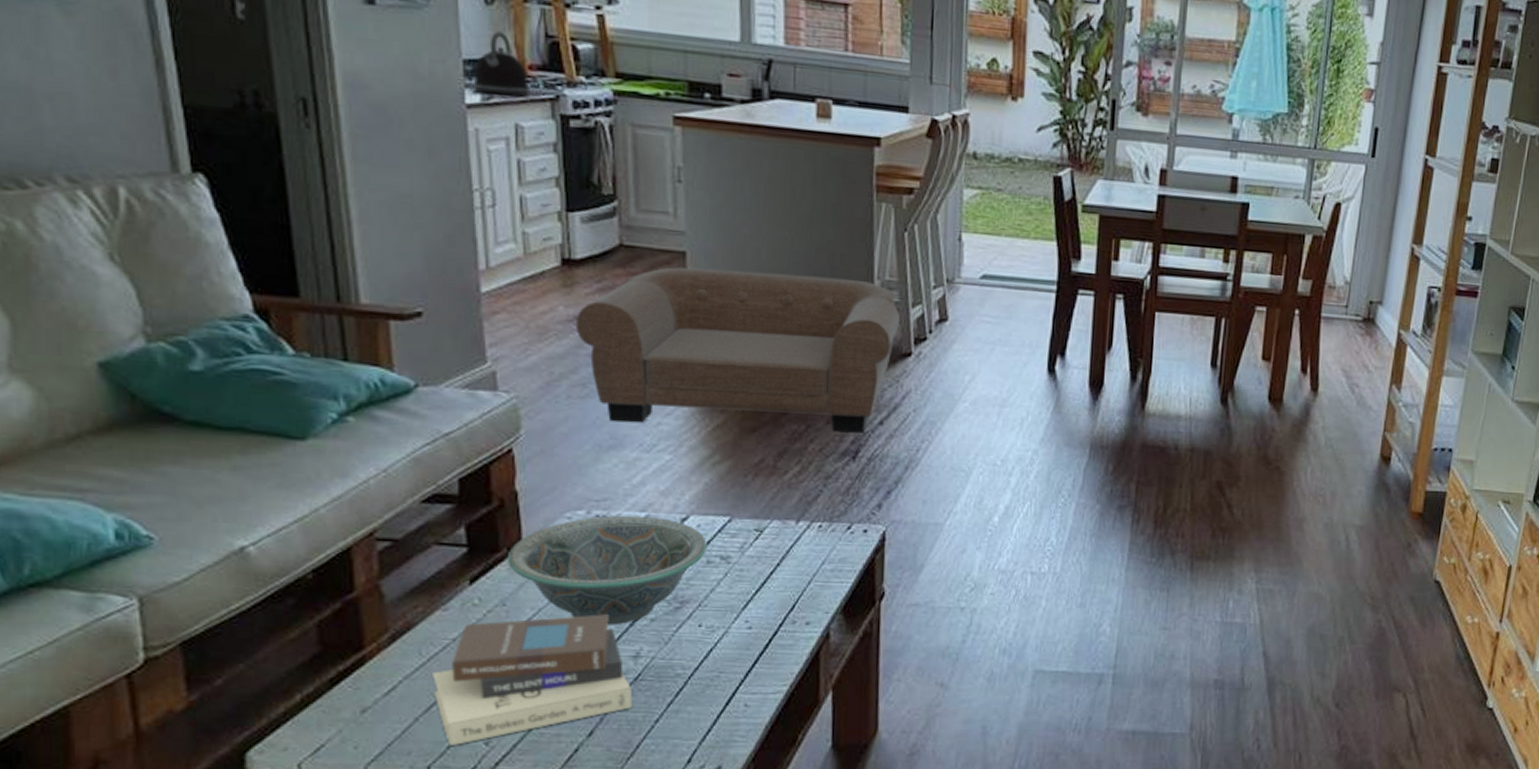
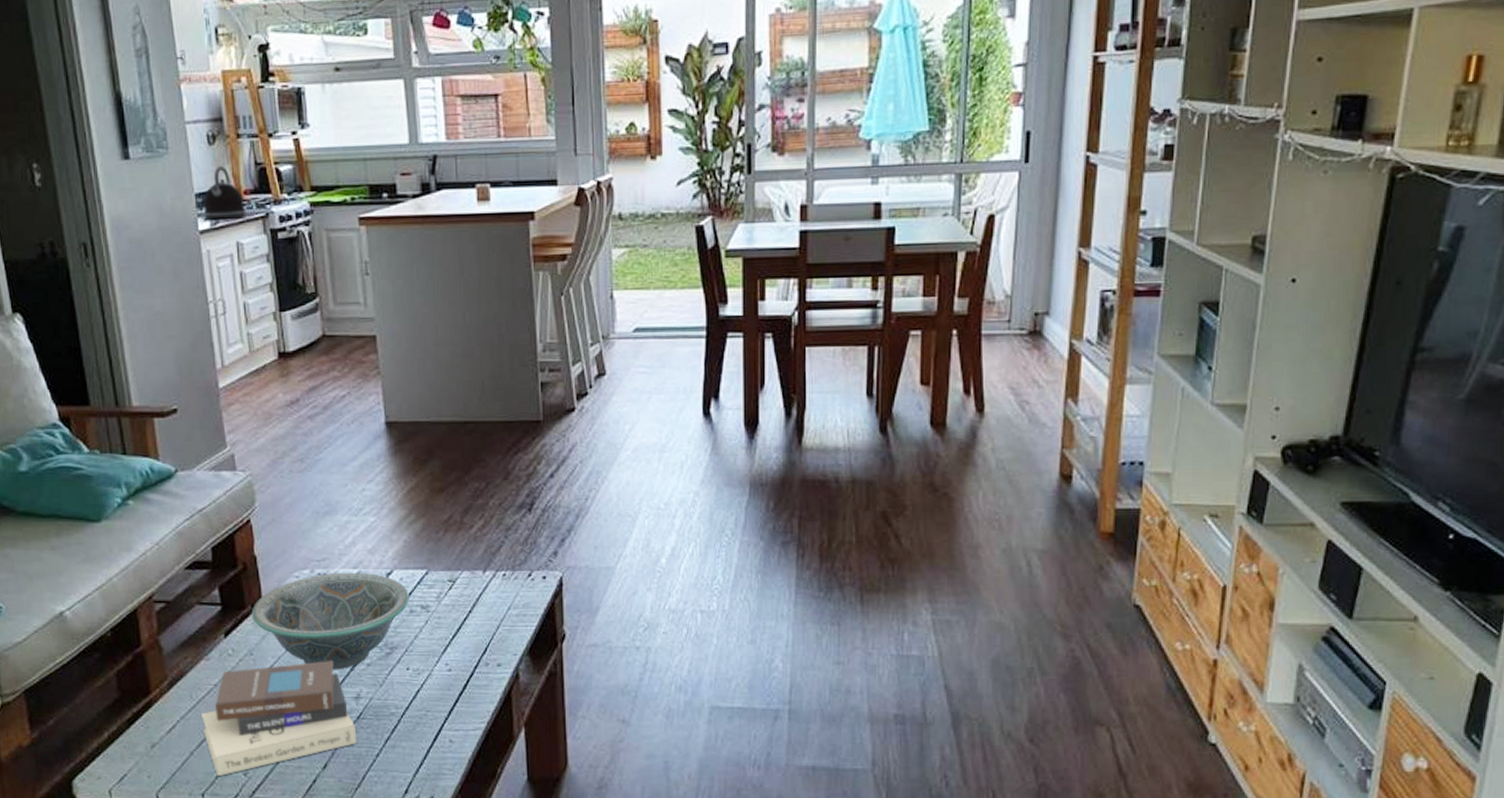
dog bed: present [575,267,901,434] -> none [292,345,563,490]

